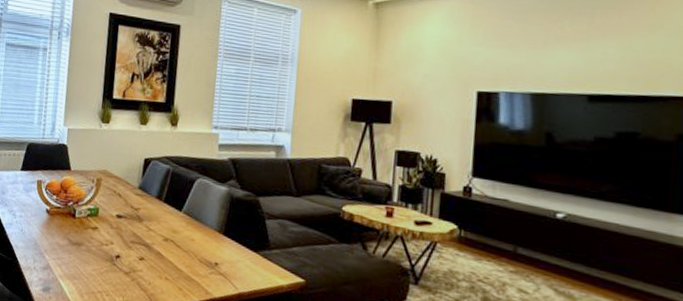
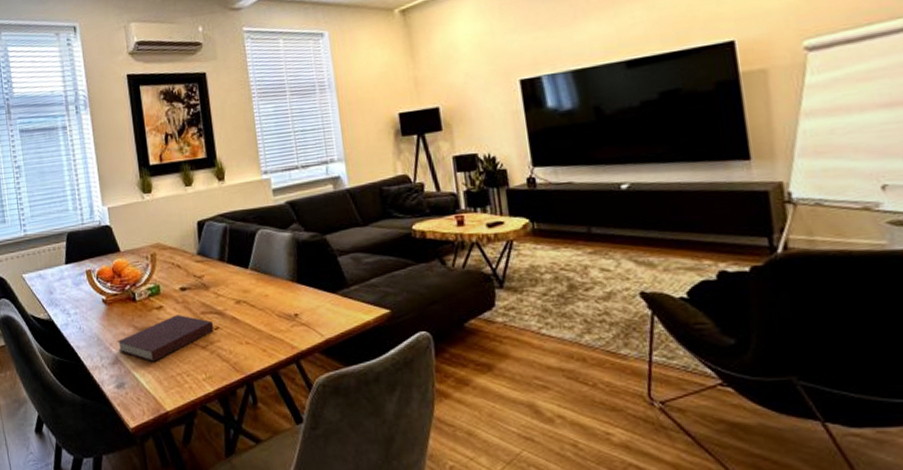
notebook: none [51,238,140,276] -> present [117,315,214,362]

